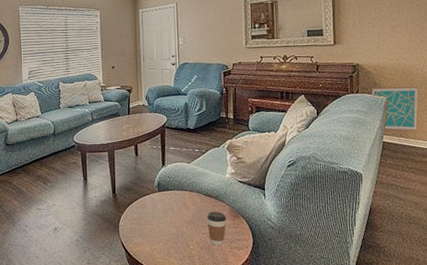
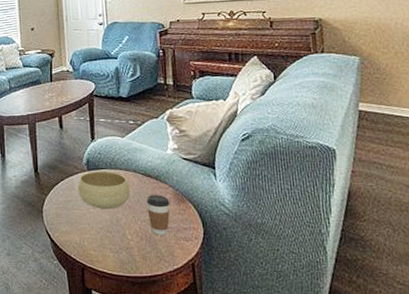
bowl: none [149,192,194,225] -> present [77,171,130,210]
wall art: present [371,86,418,132] -> none [340,43,402,98]

